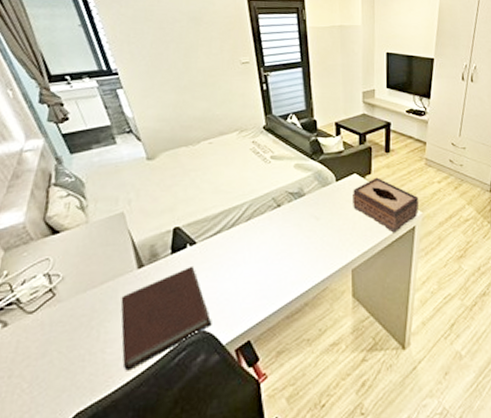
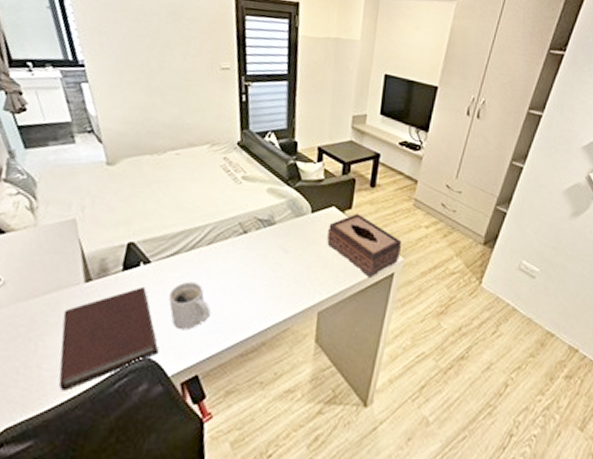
mug: none [215,256,255,301] -> present [168,281,211,330]

